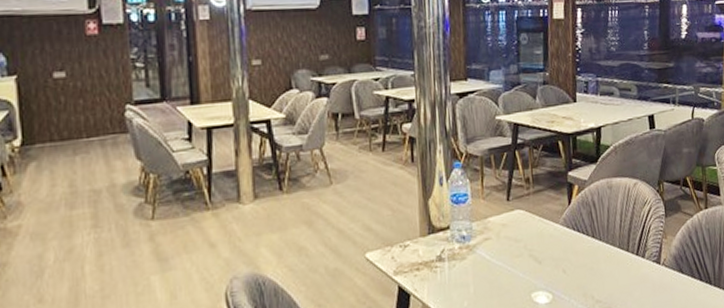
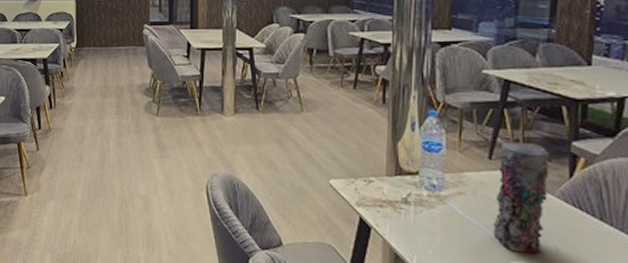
vase: none [514,178,555,284] -> present [492,141,552,254]

